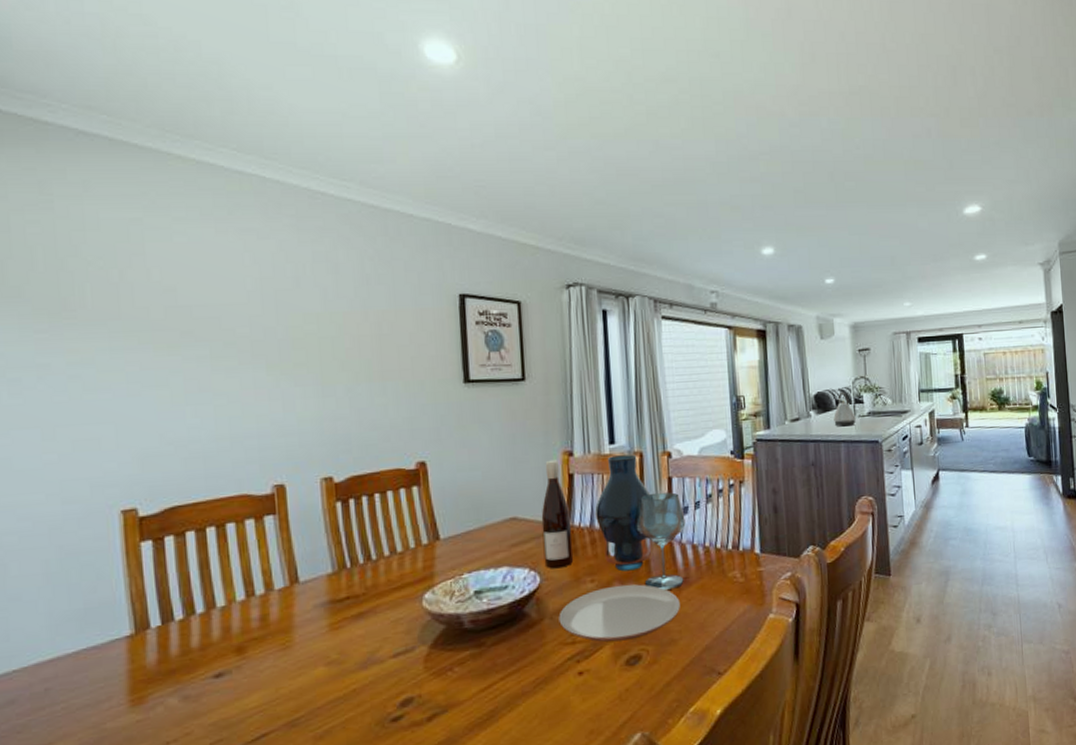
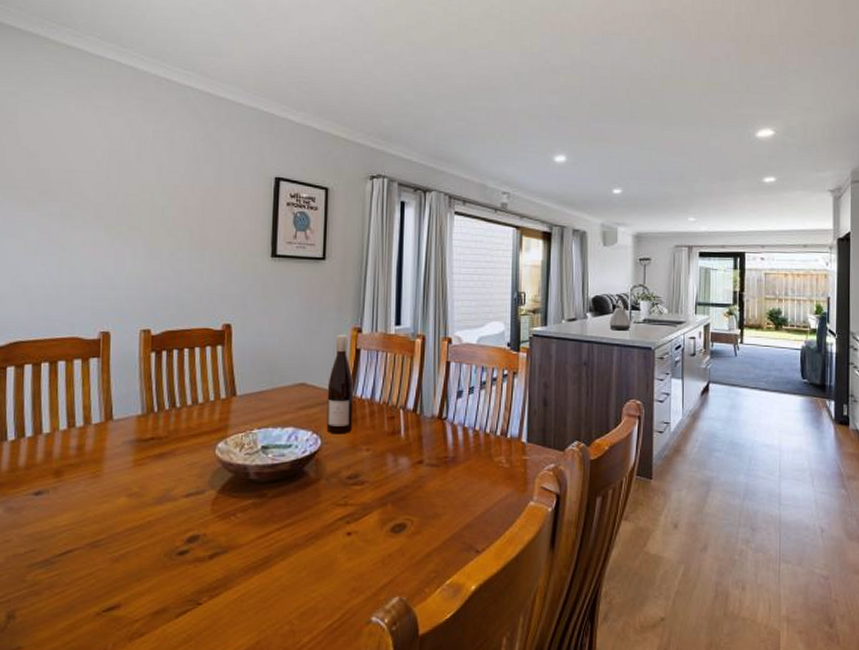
plate: present [558,584,680,642] -> none [334,456,447,509]
vase: present [594,454,652,572] -> none [376,336,428,445]
wine glass: present [636,492,686,590] -> none [413,375,459,466]

